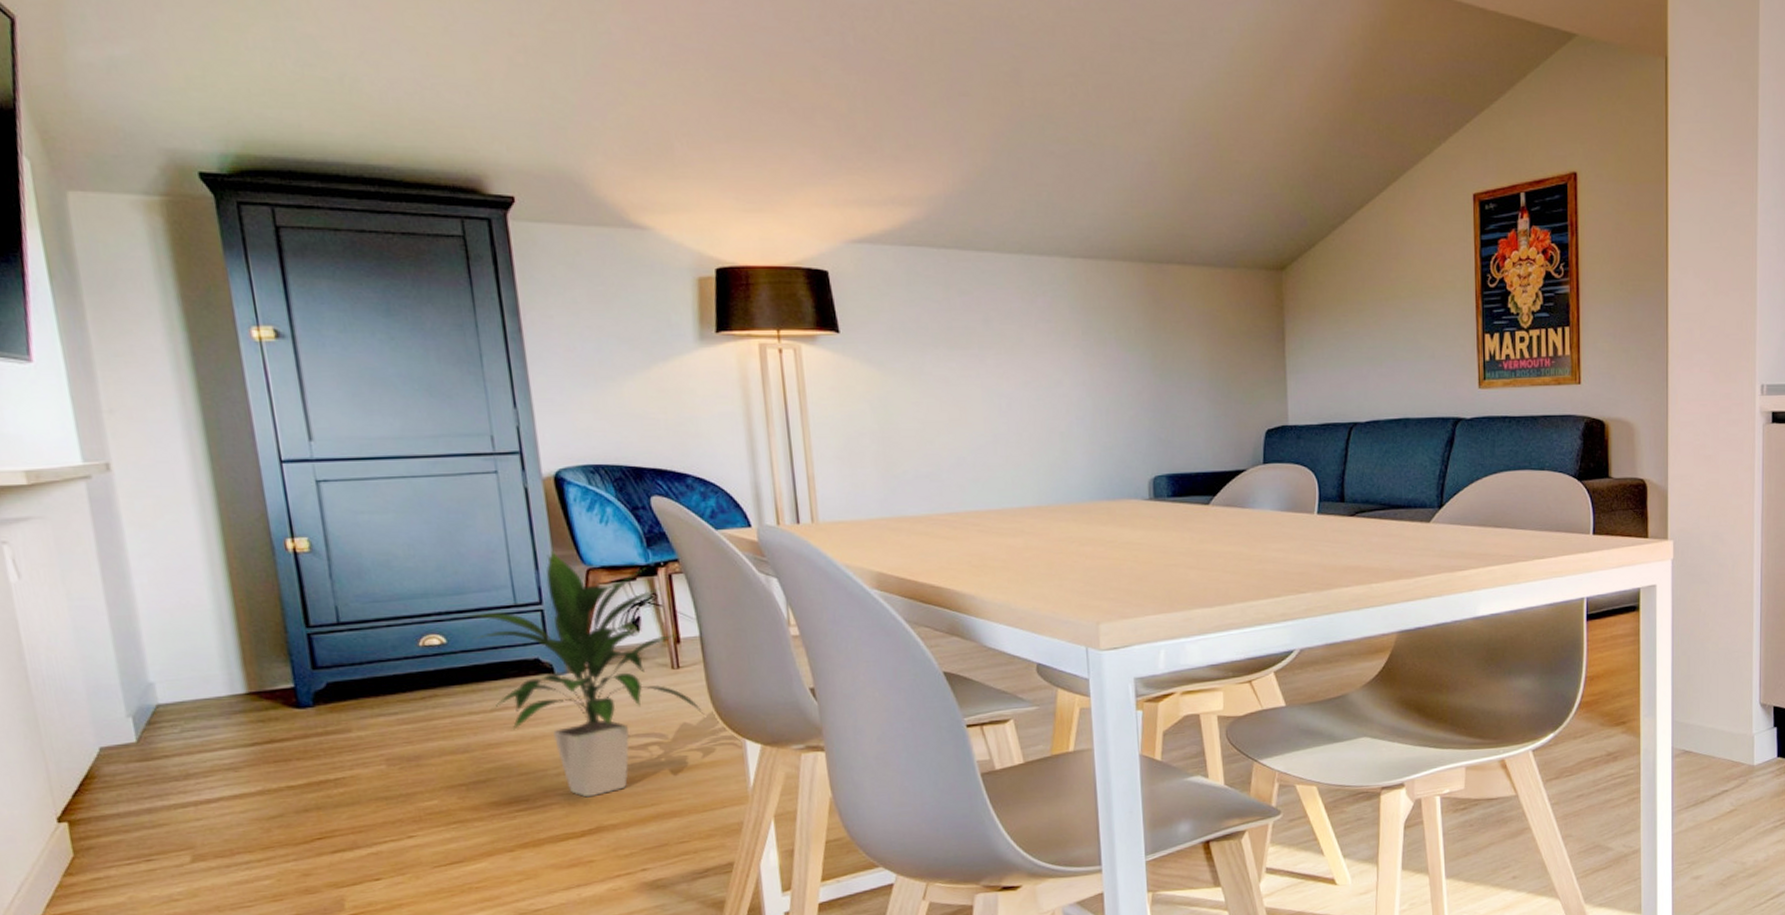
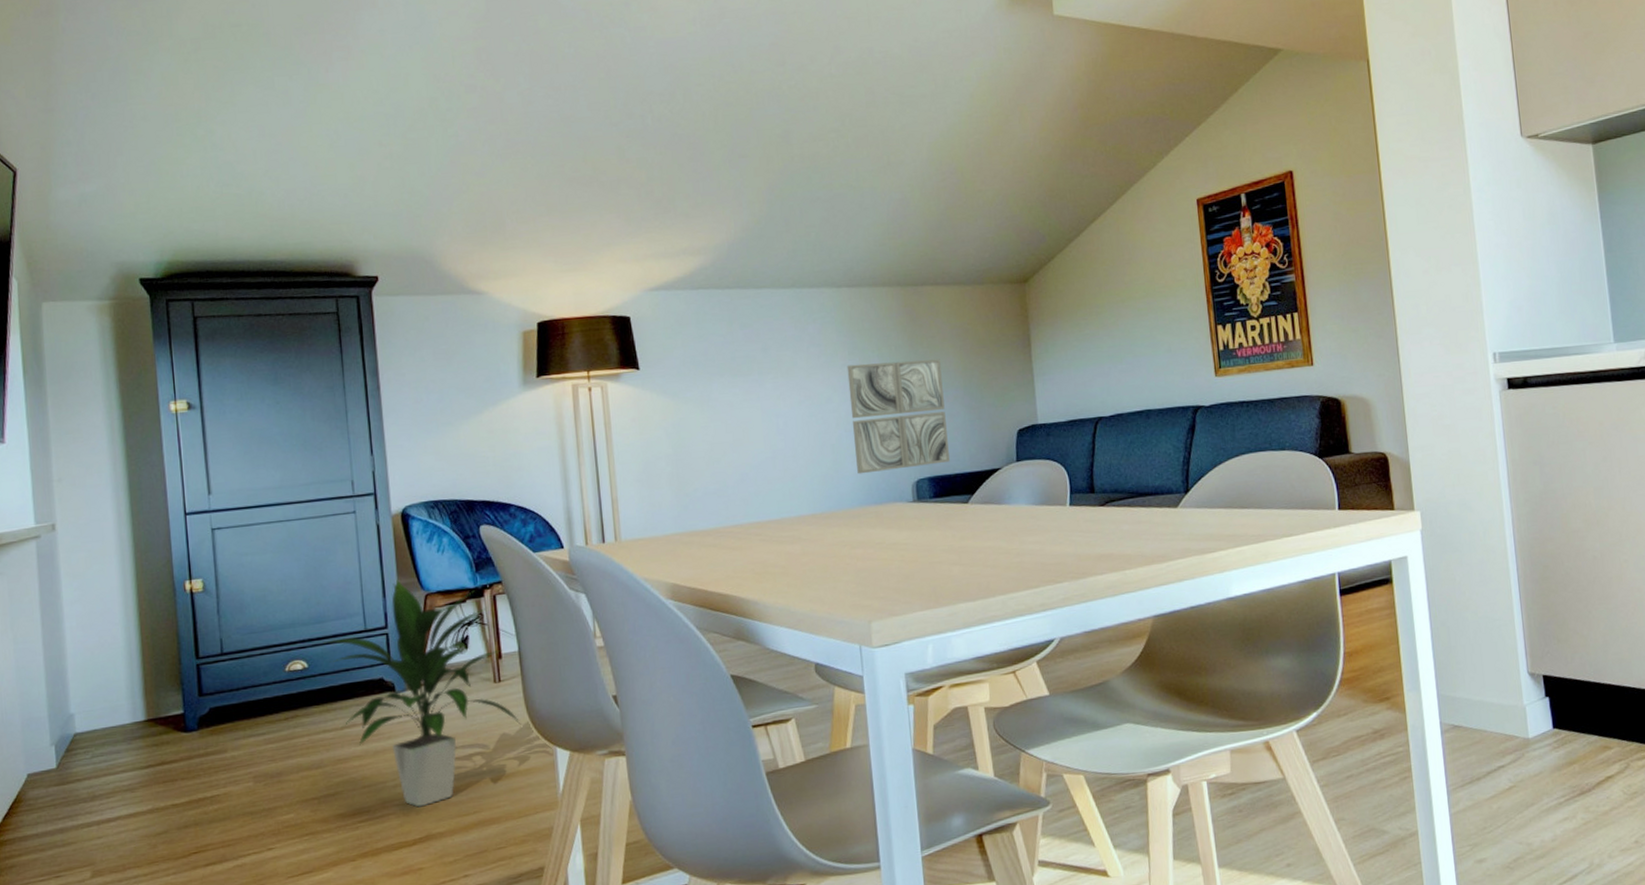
wall art: none [1080,345,1191,467] -> present [847,359,950,475]

